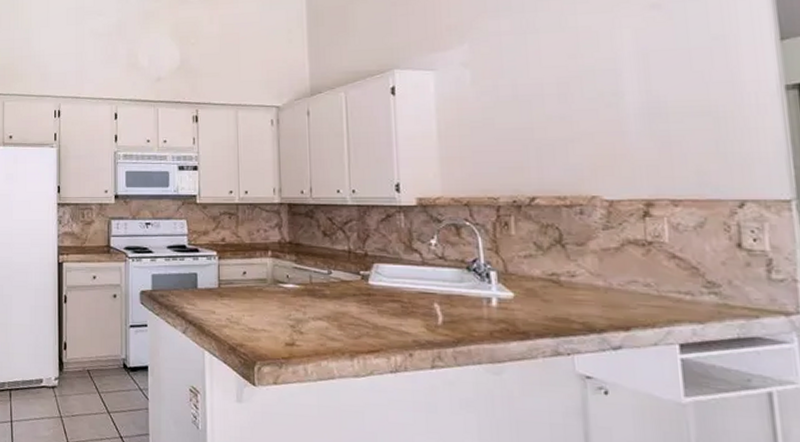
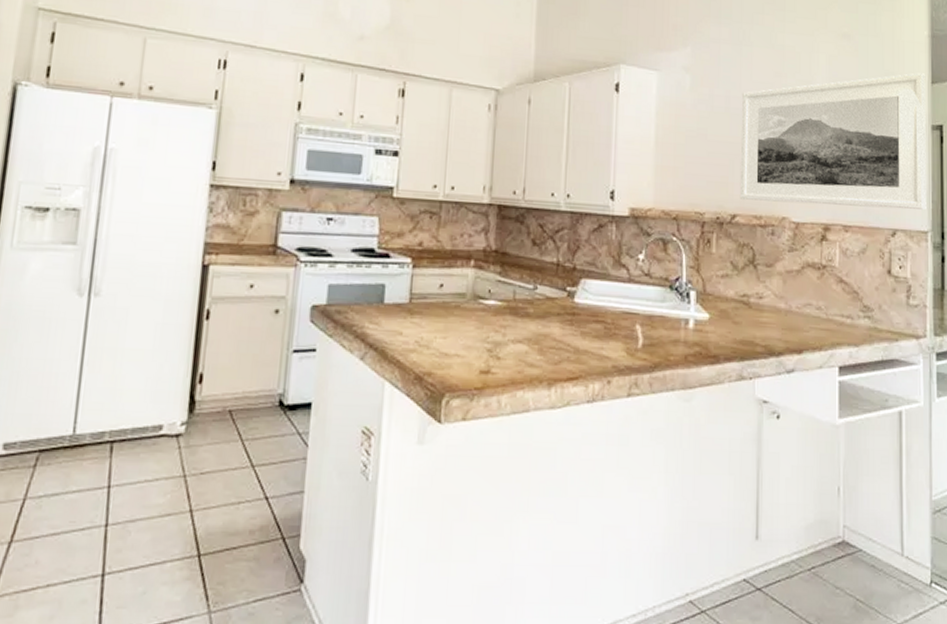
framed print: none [531,30,787,182] -> present [739,73,927,210]

